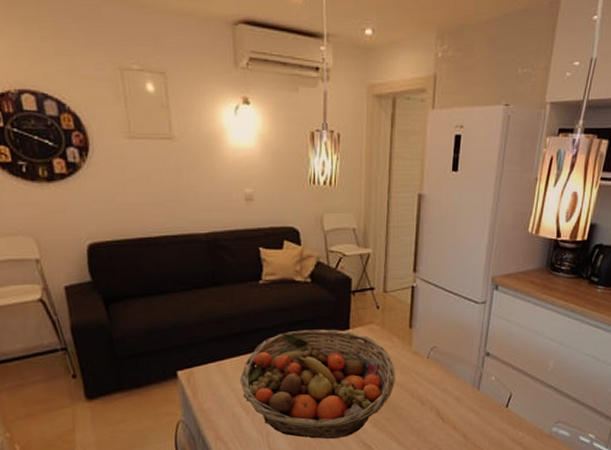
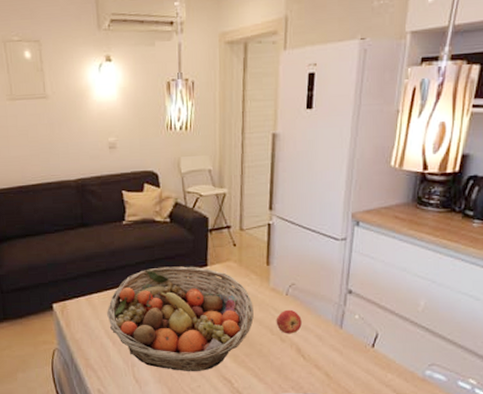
apple: none [417,372,442,397] -> present [276,309,302,334]

